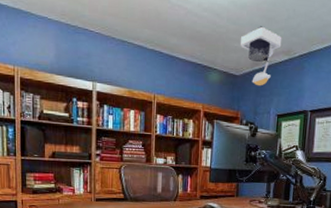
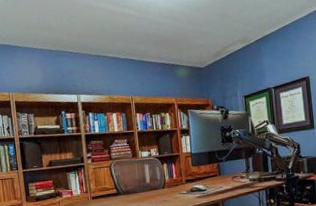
ceiling light: present [241,26,282,86] -> none [200,22,237,74]

